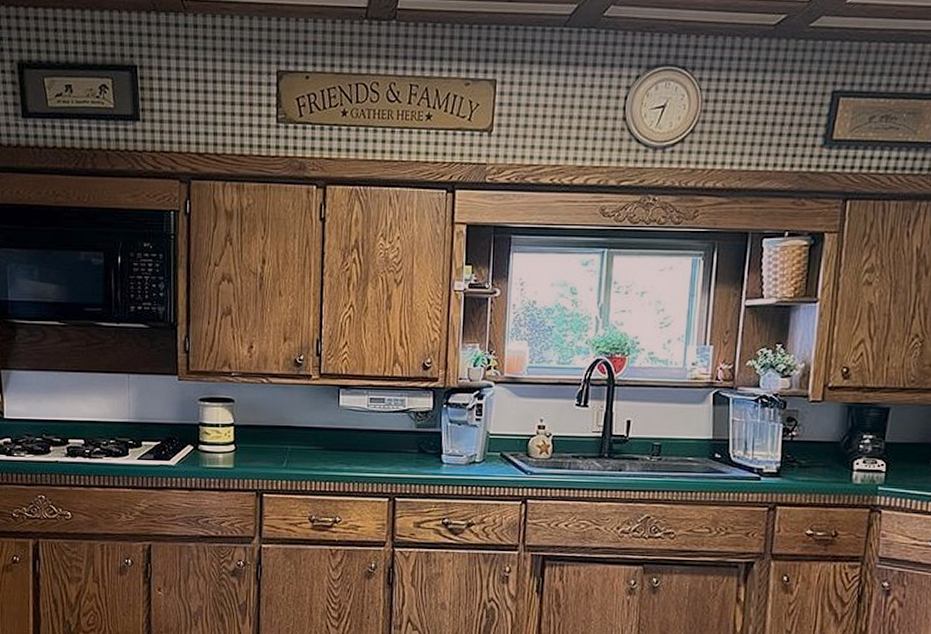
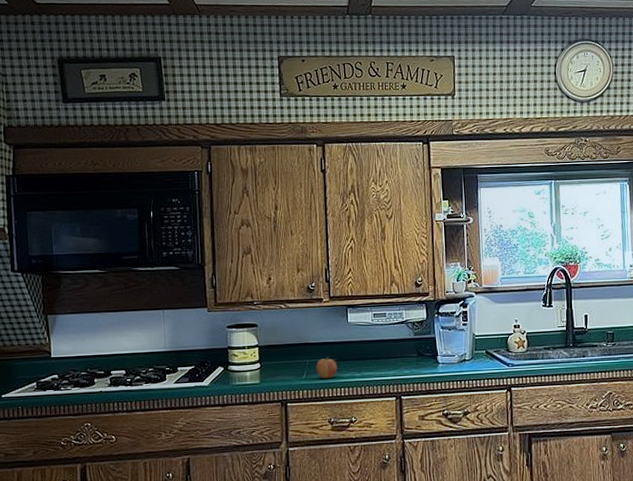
fruit: none [298,444,323,469] -> present [316,356,337,378]

